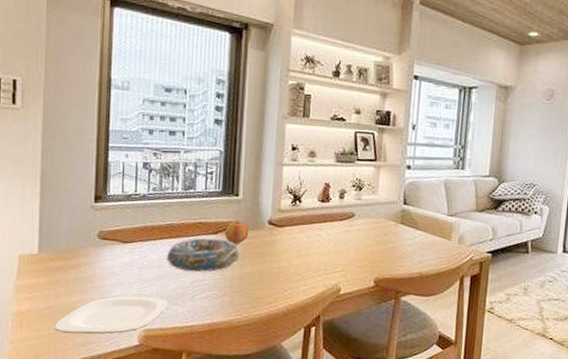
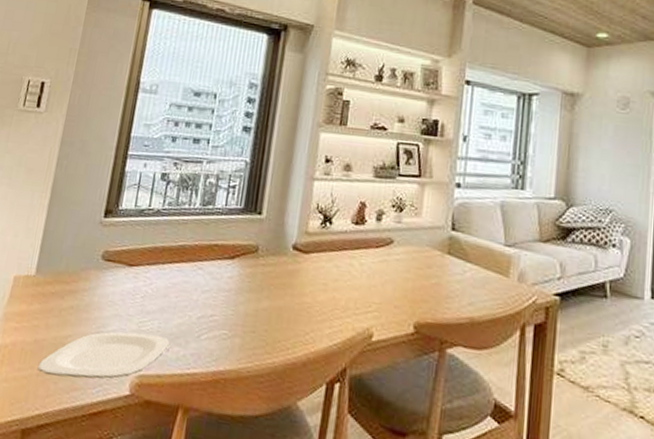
decorative bowl: present [166,237,240,273] -> none [173,263,258,306]
apple: present [224,221,249,244] -> none [242,244,271,273]

